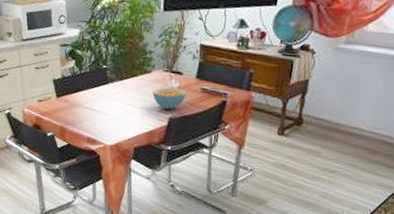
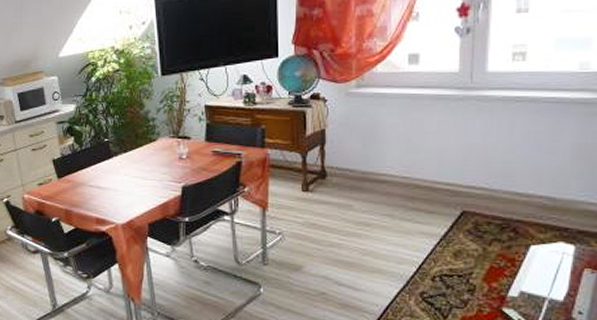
cereal bowl: present [152,87,187,110] -> none [161,154,198,178]

